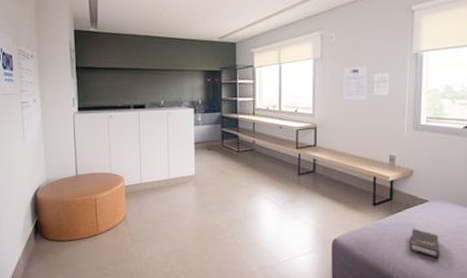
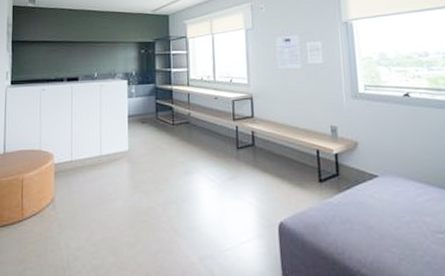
hardback book: present [411,228,440,258] -> none [364,207,400,244]

